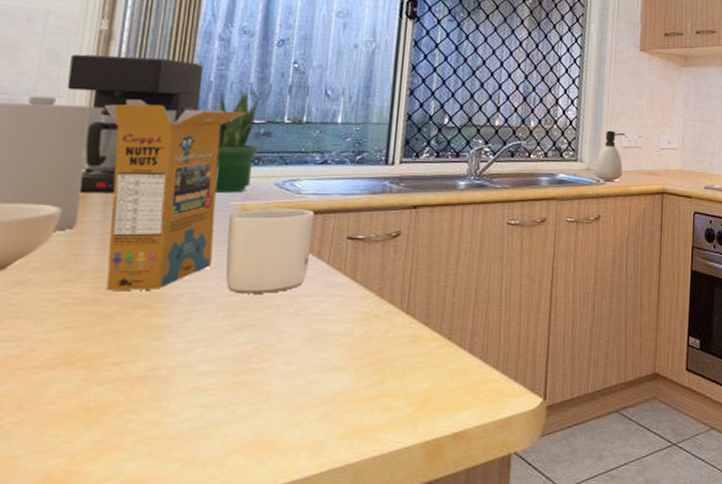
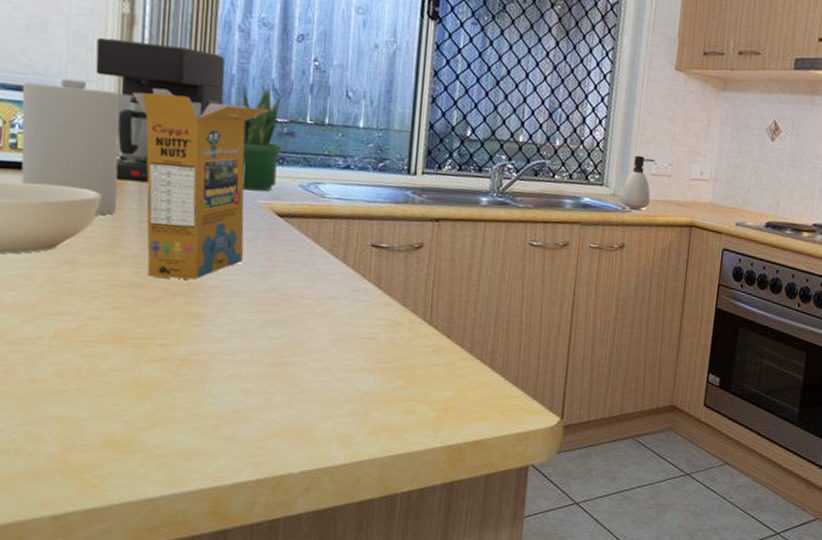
mug: present [225,208,315,294] -> none [256,209,340,293]

